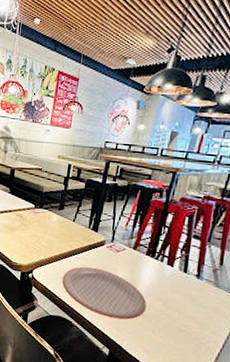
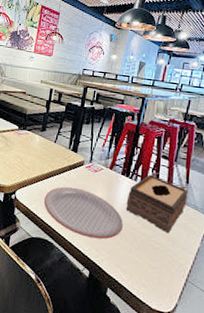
tissue box: none [149,255,221,316] -> present [125,174,188,234]

